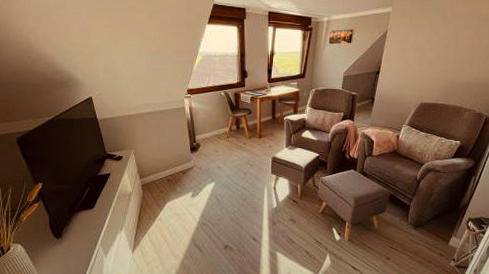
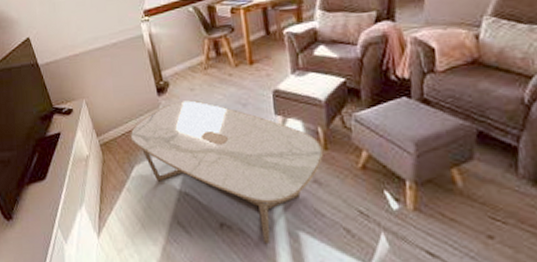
coffee table: none [166,158,300,261] -> present [130,100,324,245]

